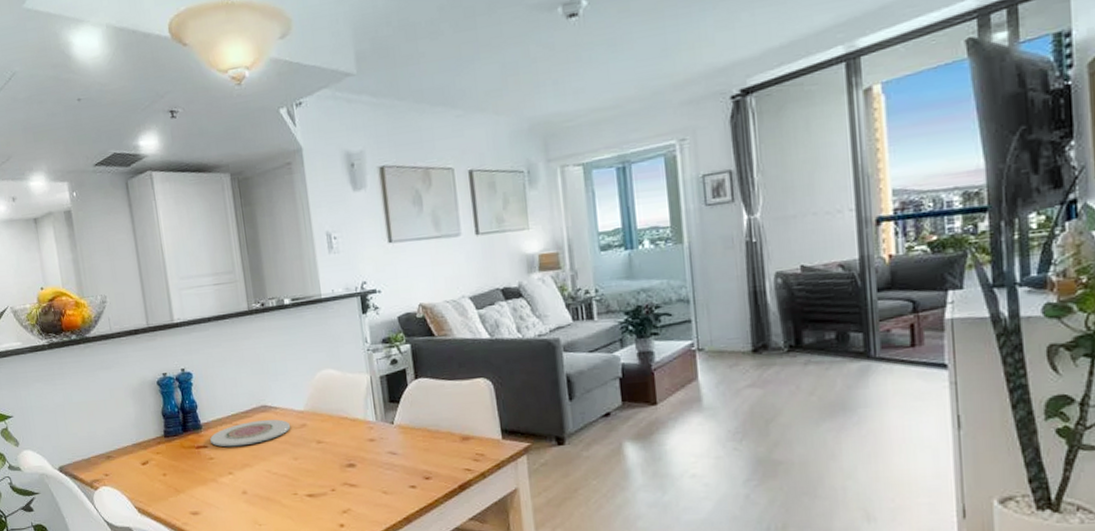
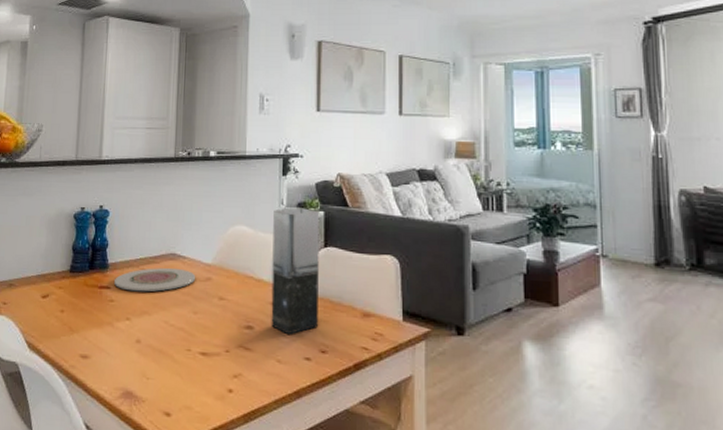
vase: none [359,343,419,468] -> present [271,208,320,335]

